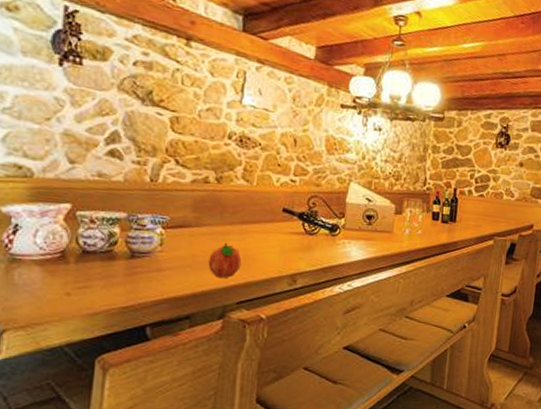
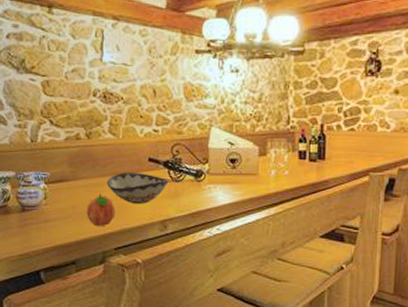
decorative bowl: none [235,222,302,256] -> present [107,173,169,204]

